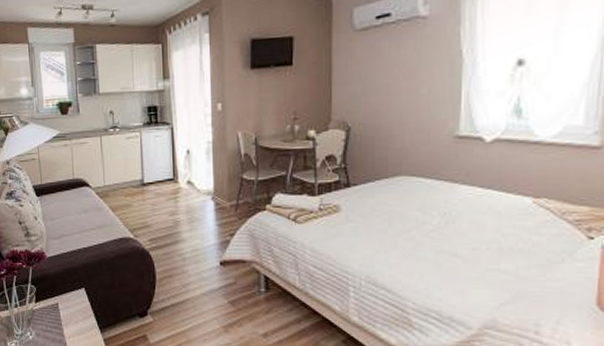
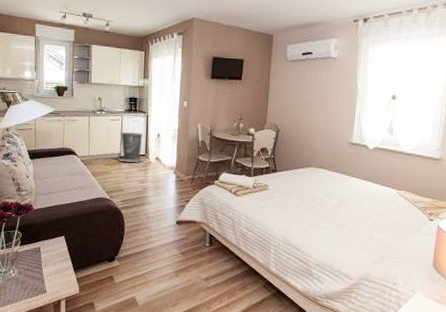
trash can: none [141,150,172,190] -> present [118,131,144,163]

